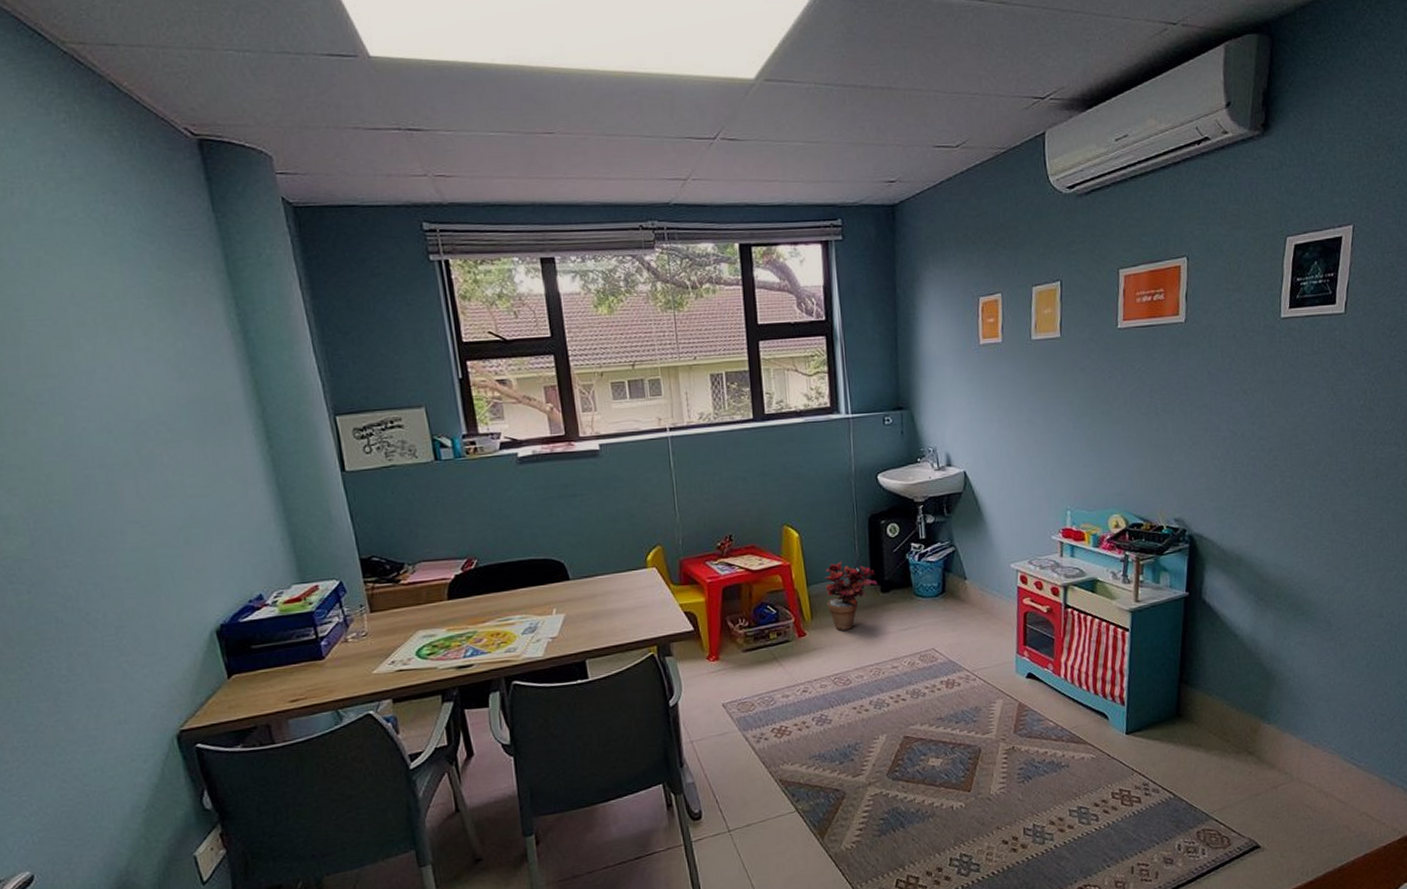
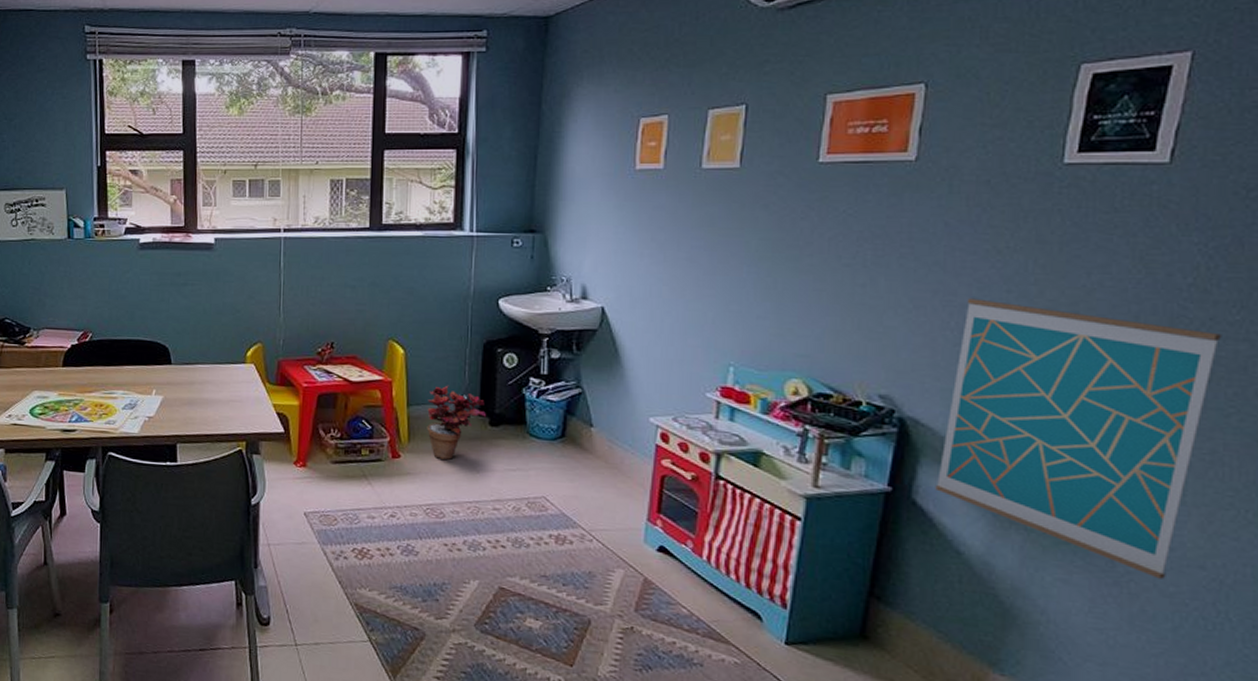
wall art: none [1217,431,1382,630] -> present [935,298,1221,579]

